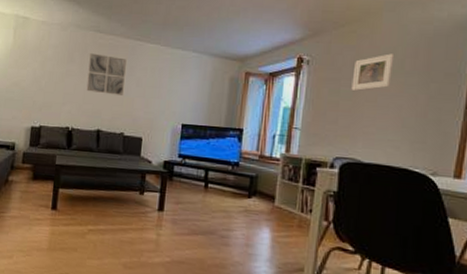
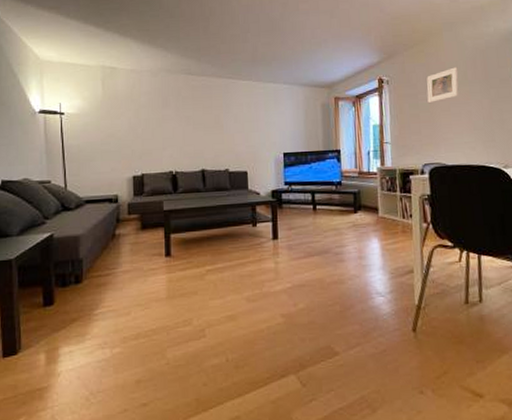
wall art: present [86,53,126,95] -> none [184,95,223,134]

